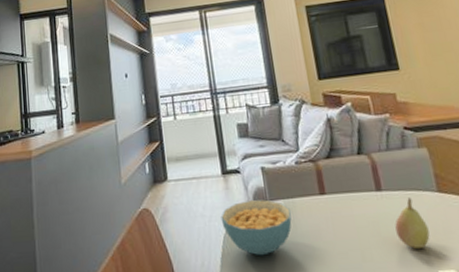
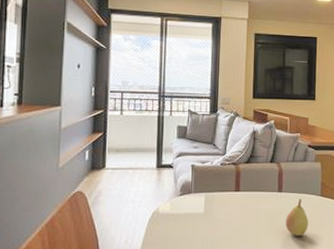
cereal bowl: present [221,199,292,256] -> none [149,192,210,237]

